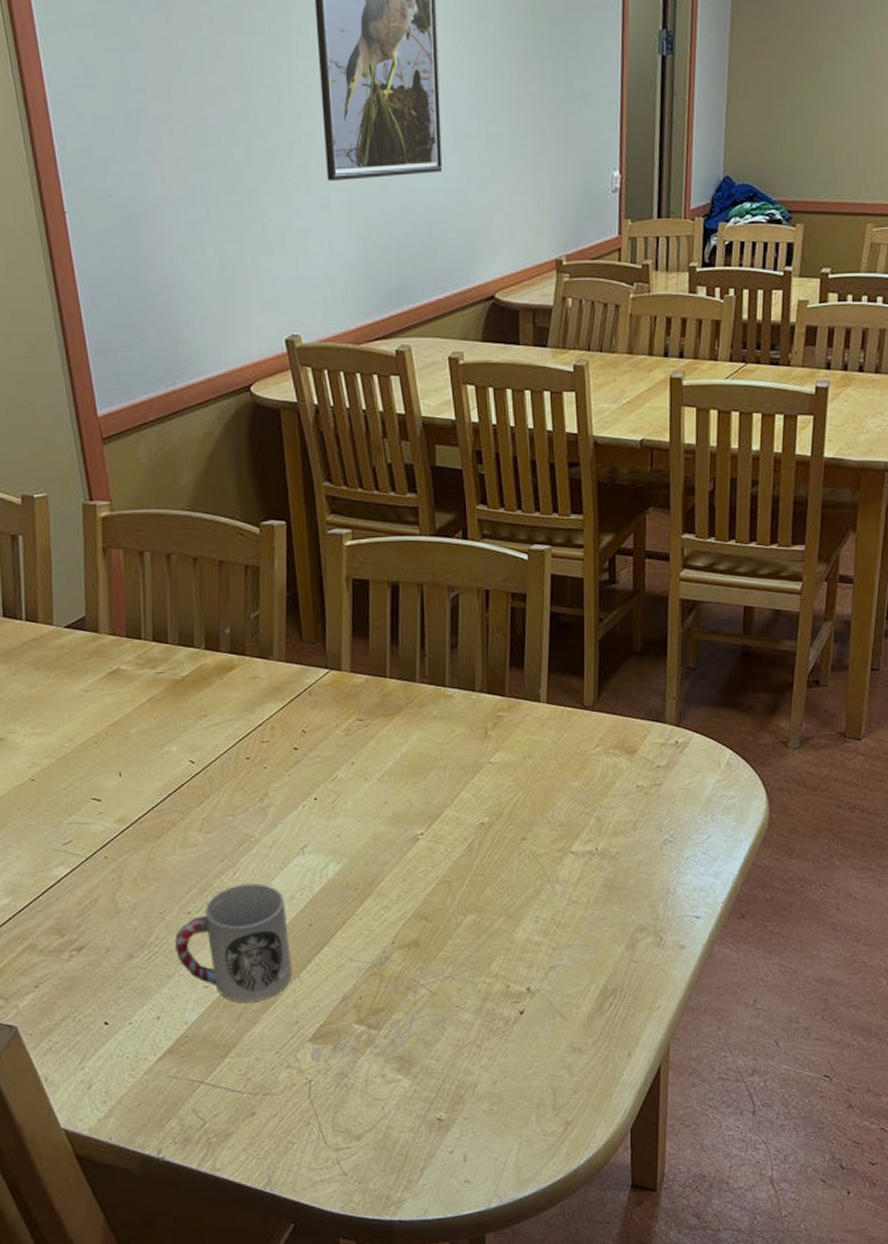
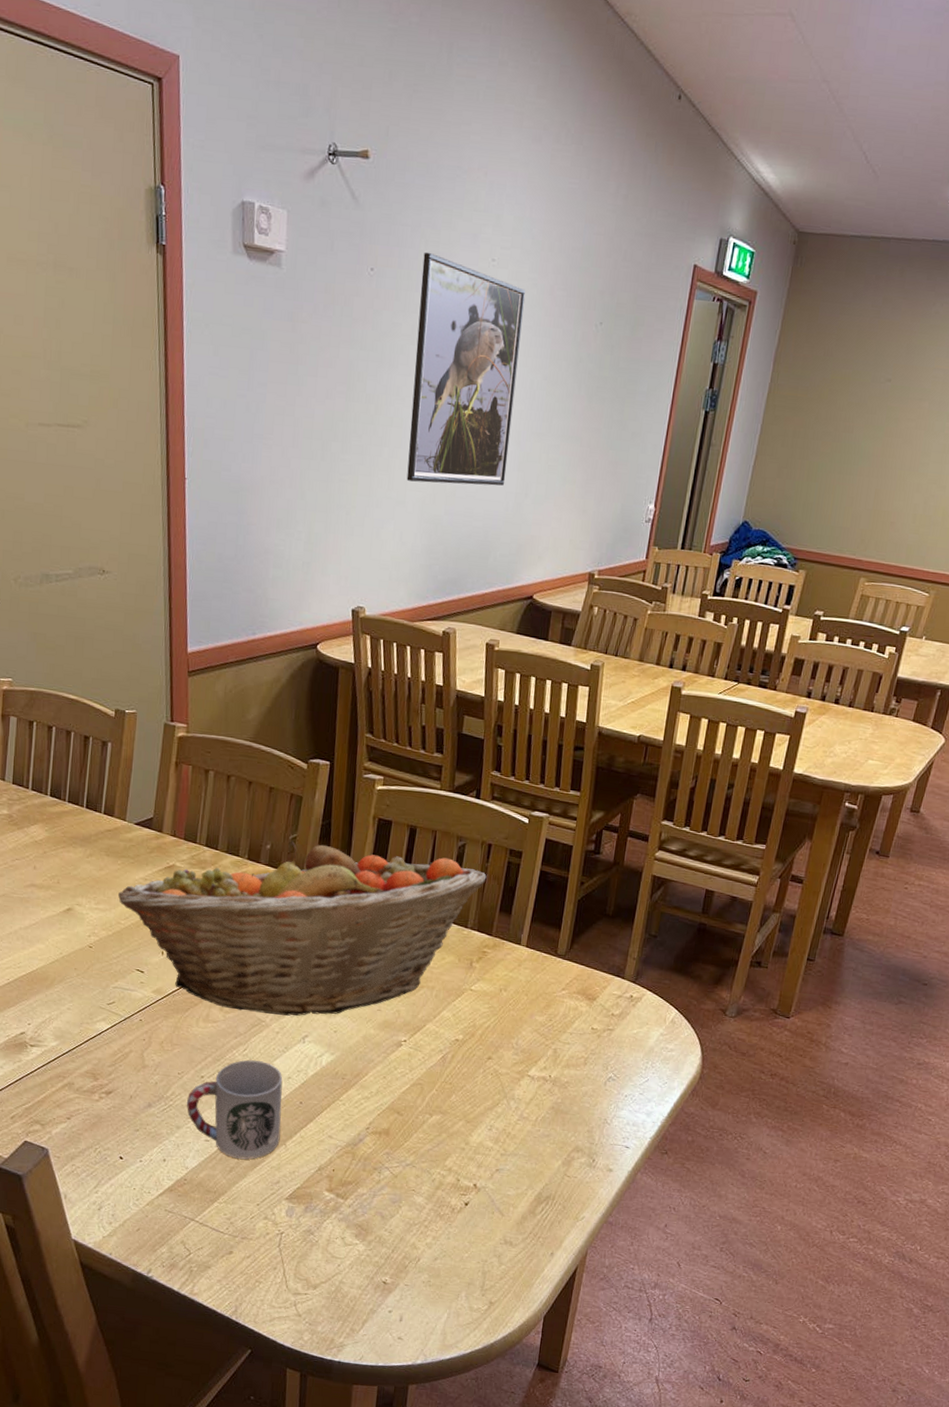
fruit basket: none [57,613,489,828] -> present [118,841,487,1016]

